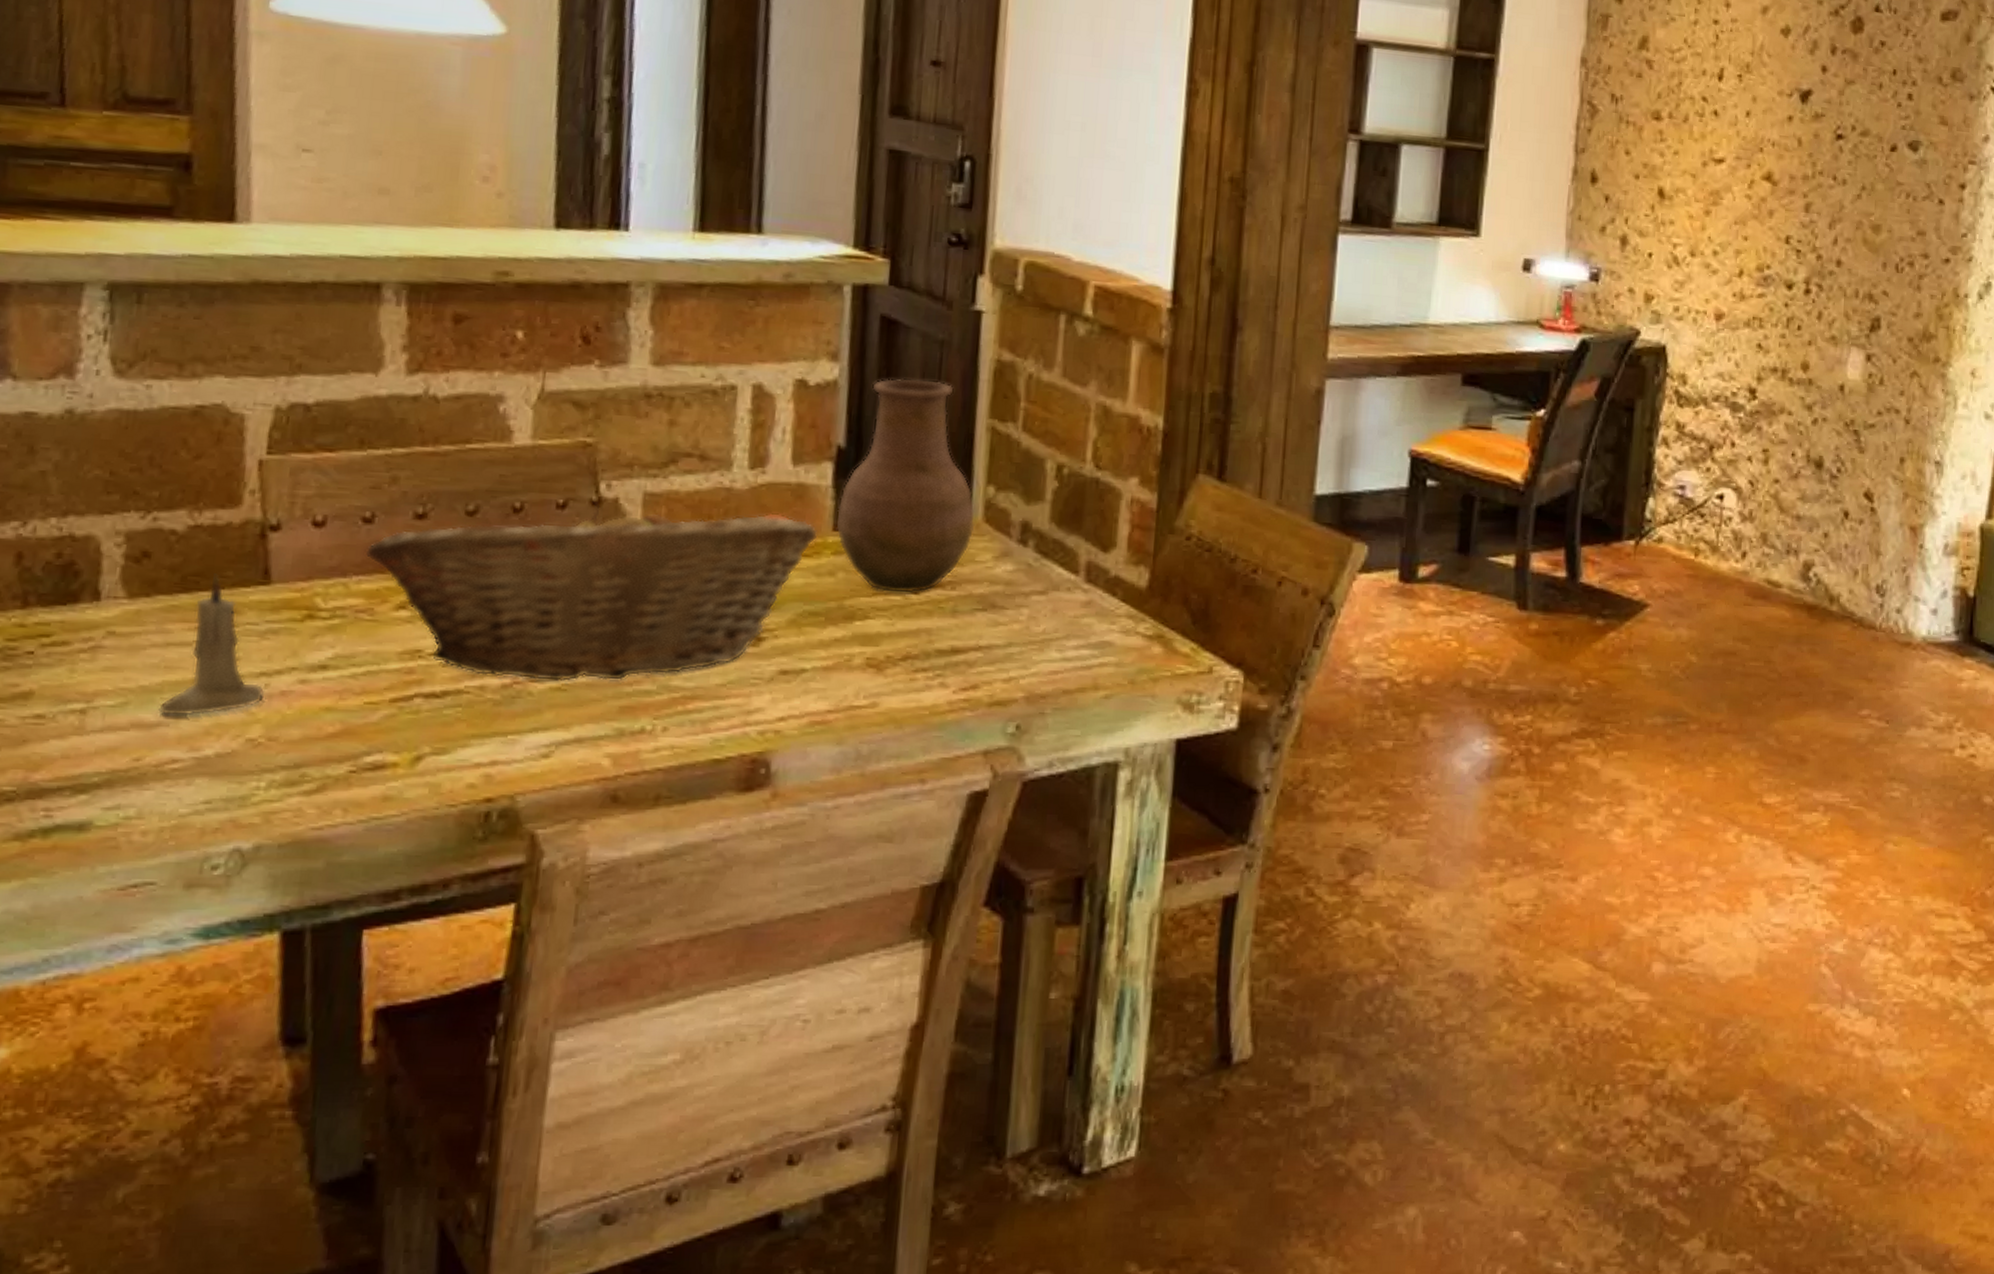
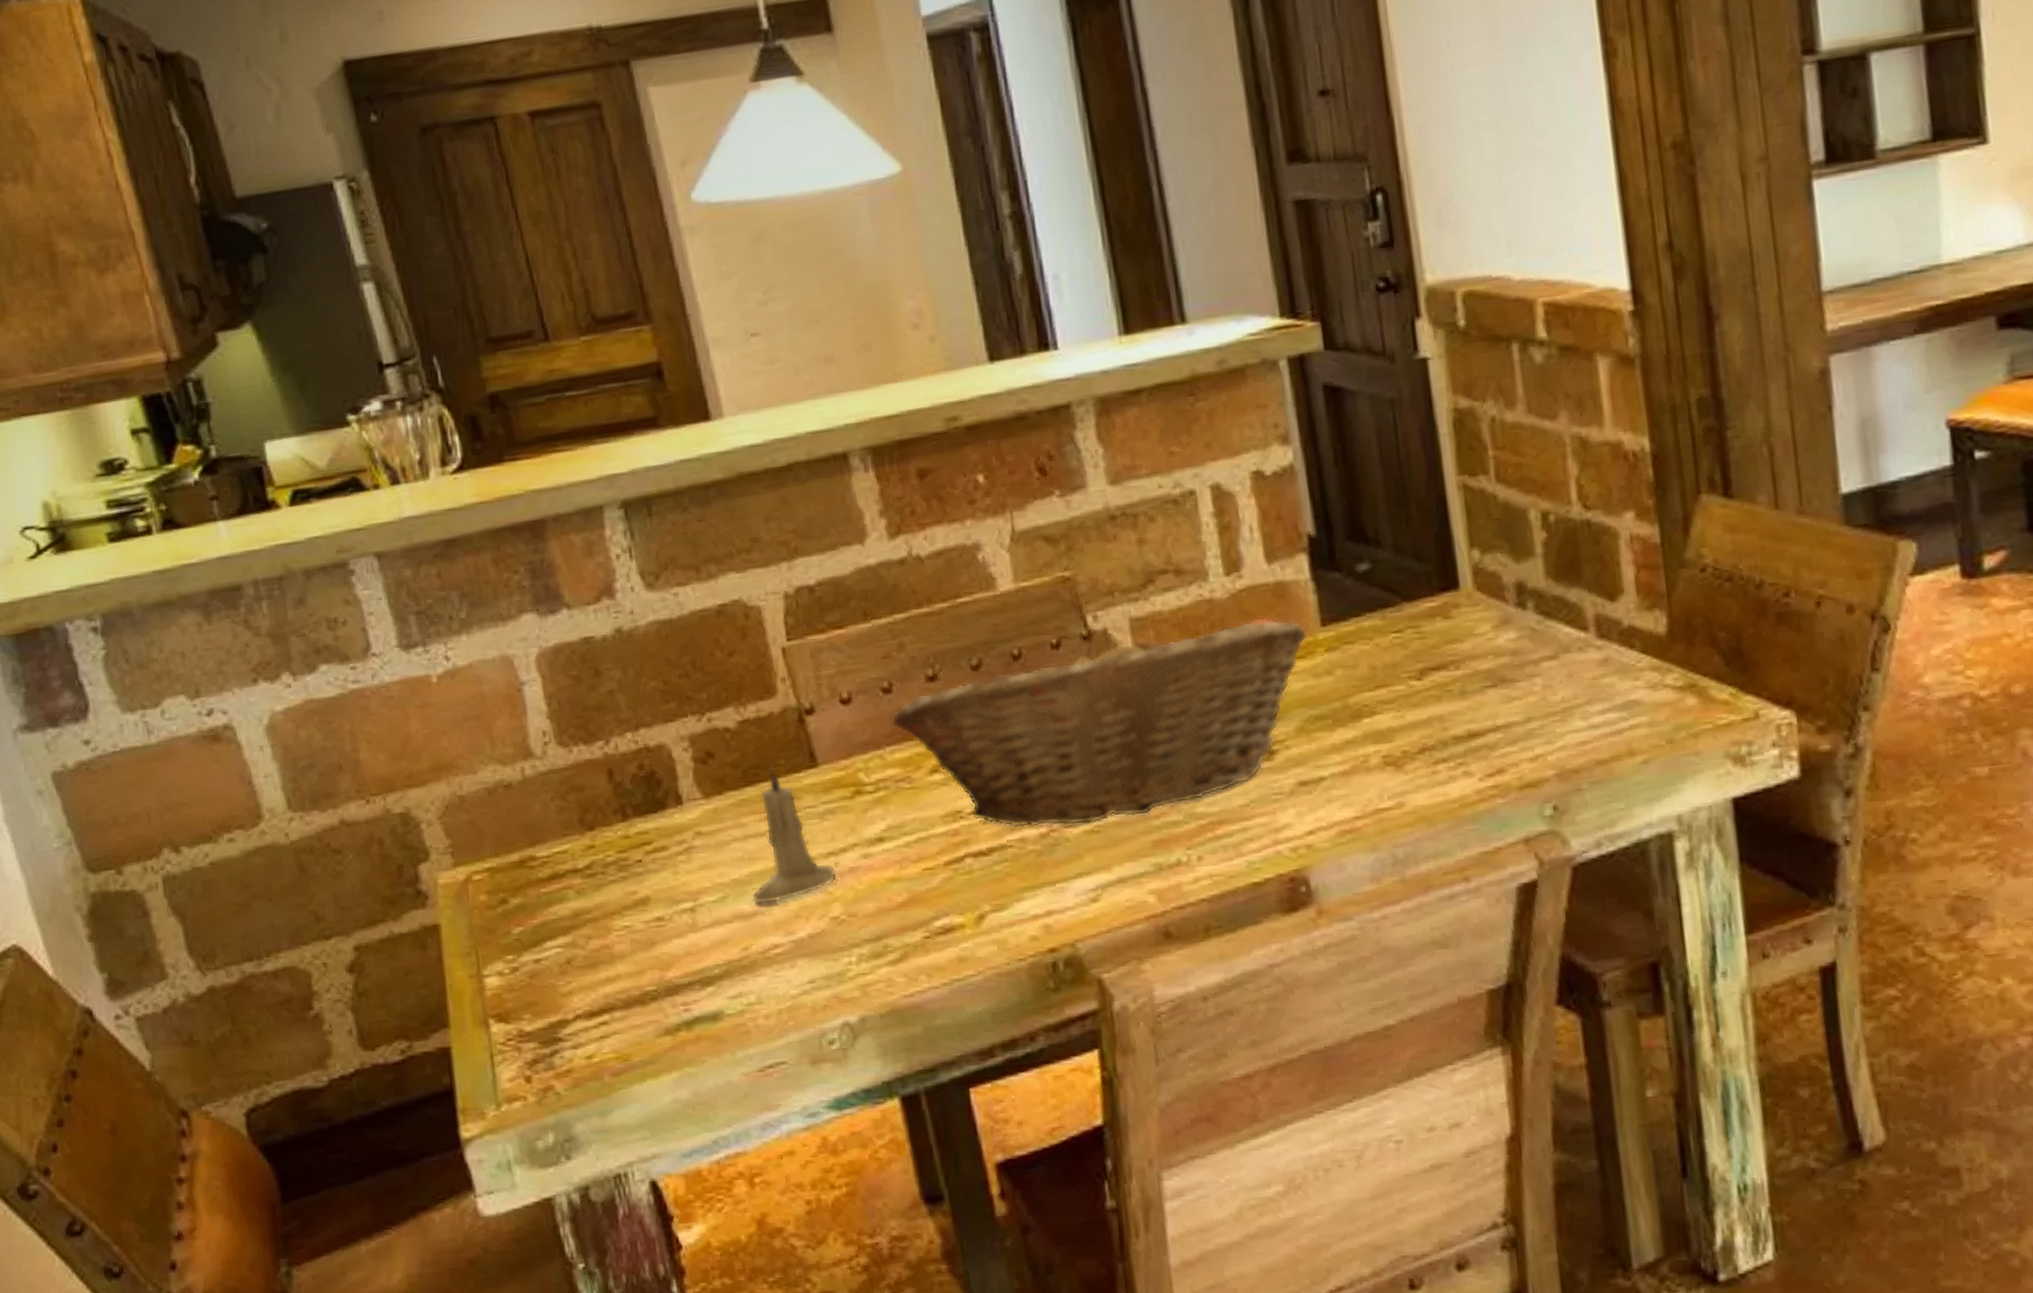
vase: present [835,377,976,594] -> none [1320,444,1468,684]

